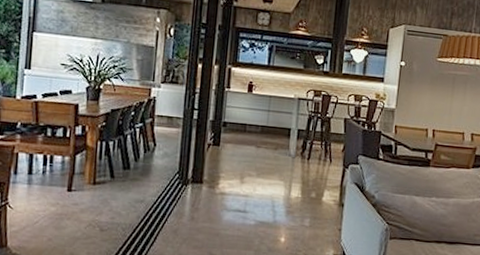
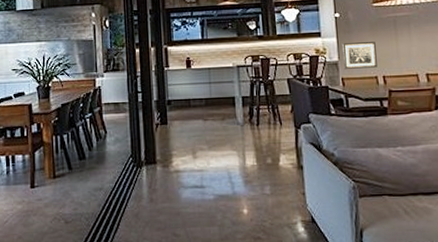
wall art: none [399,92,432,121] -> present [342,42,377,69]

